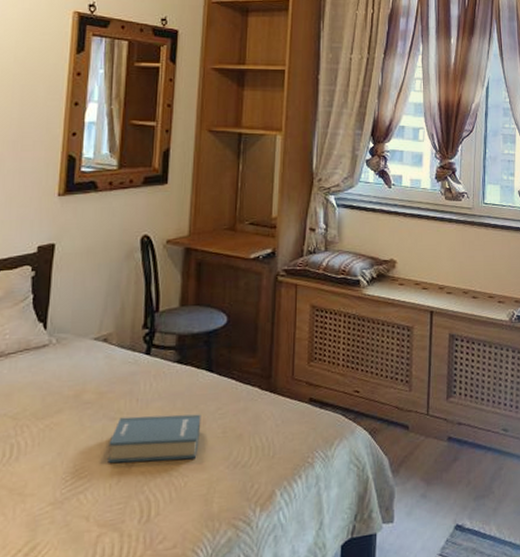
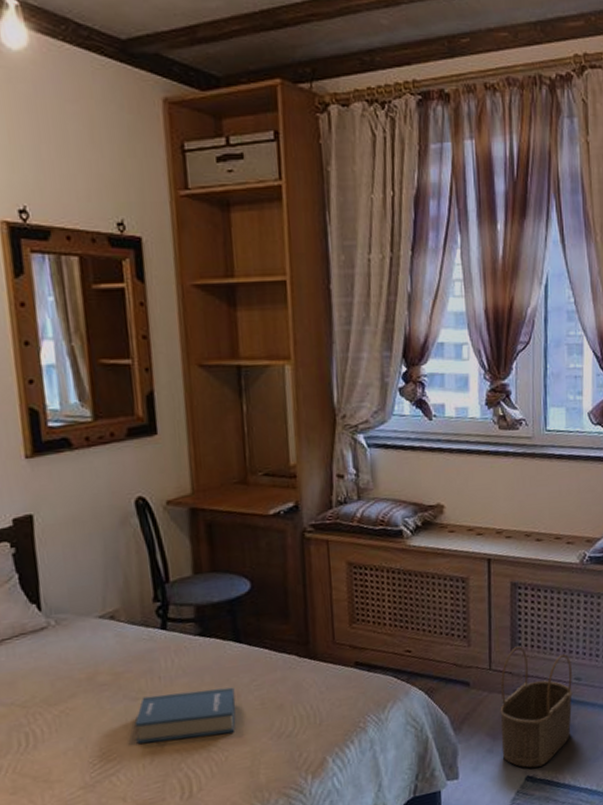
wicker basket: none [434,394,500,517] -> present [500,646,573,768]

